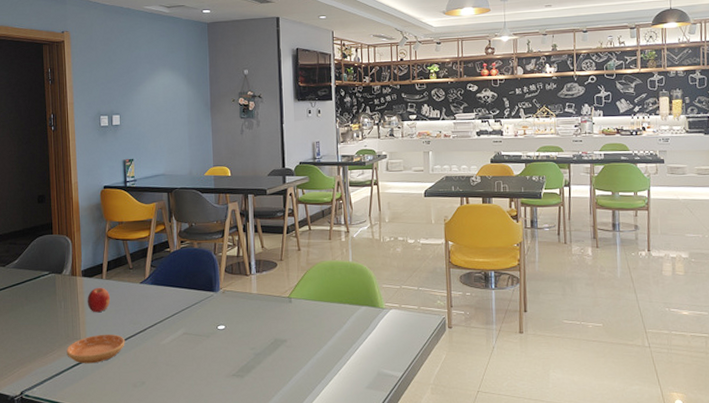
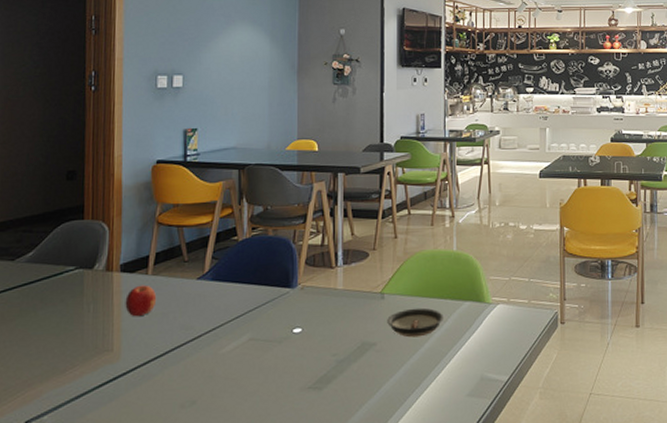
saucer: present [67,334,125,364] -> none [93,342,173,382]
saucer: none [295,311,343,336] -> present [387,307,443,338]

